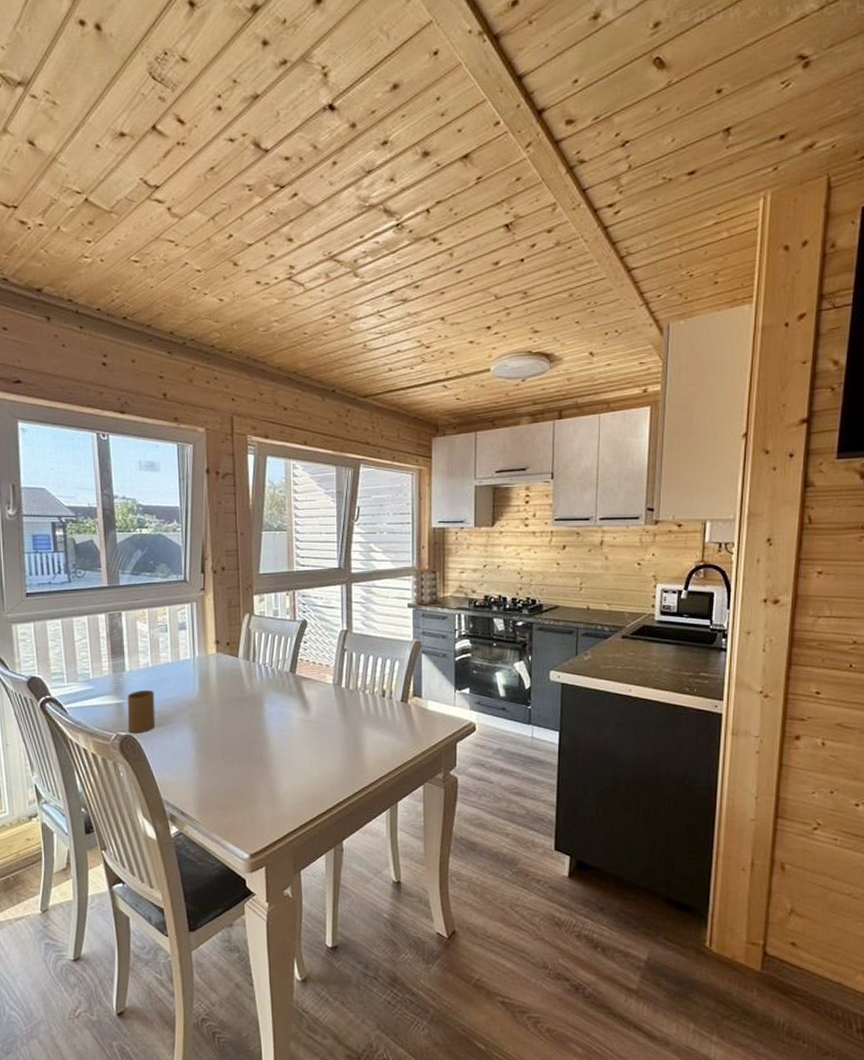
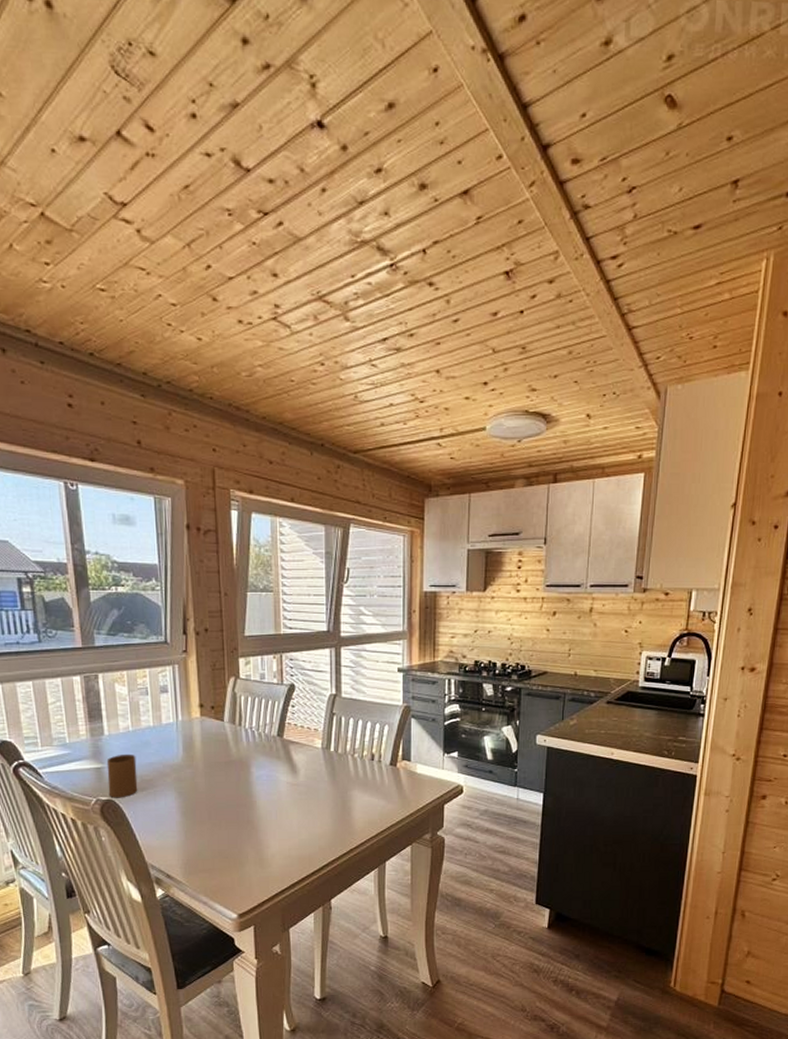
spice rack: present [413,563,442,605] -> none [404,627,432,669]

